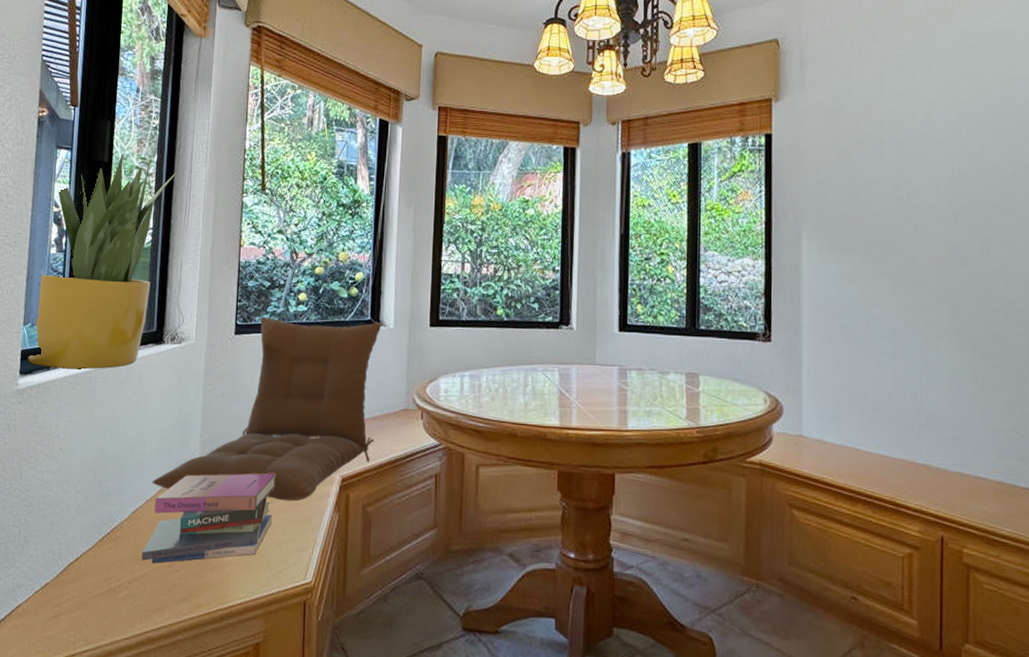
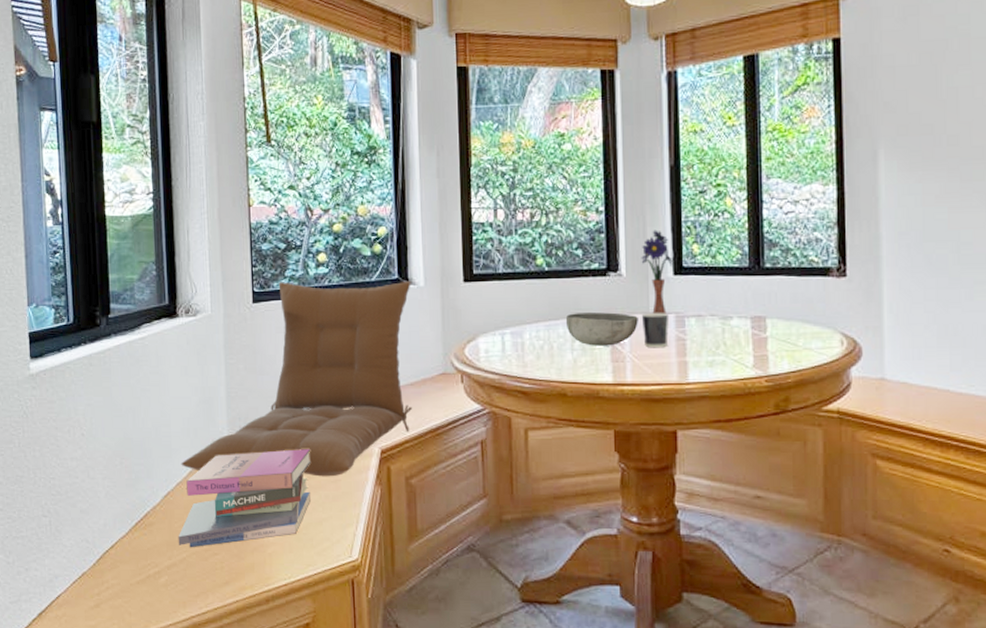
planter: present [27,154,177,370] -> none [36,111,173,350]
bowl: none [519,360,585,392] -> present [565,312,638,346]
mug: none [588,364,613,397] -> present [641,313,670,348]
flower arrangement: none [590,290,620,366] -> present [641,230,674,315]

